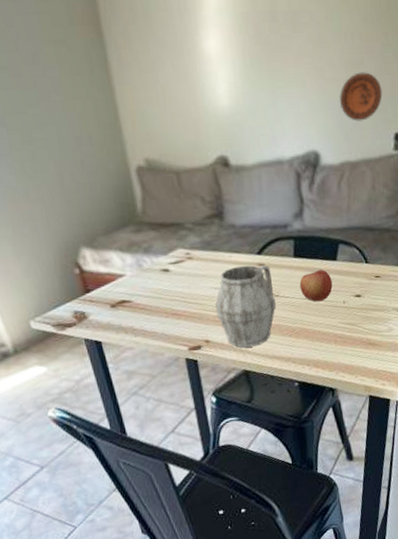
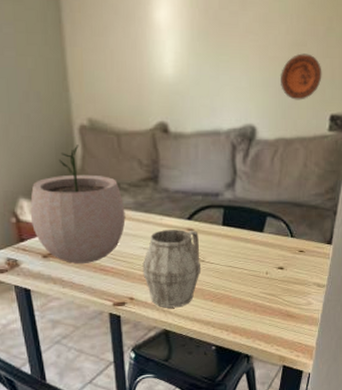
plant pot: none [92,187,194,311] -> present [30,145,126,264]
apple: present [299,269,333,302] -> none [225,240,257,270]

